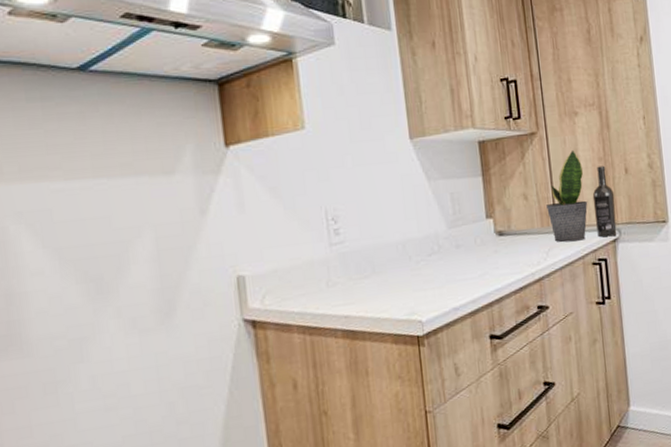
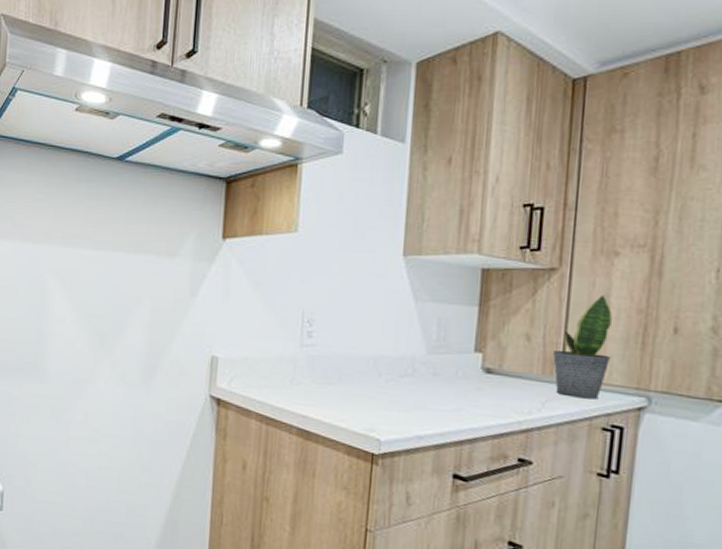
wine bottle: present [592,165,617,238] -> none [615,318,652,404]

